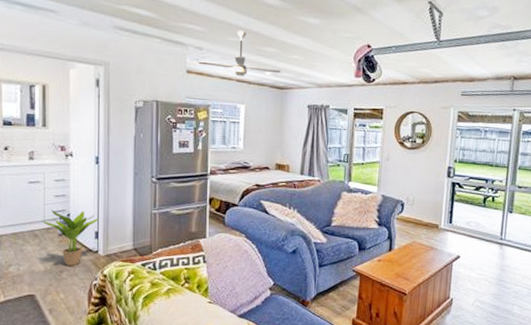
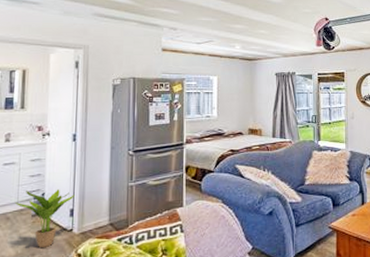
ceiling fan: present [198,30,281,76] -> none [173,11,250,51]

